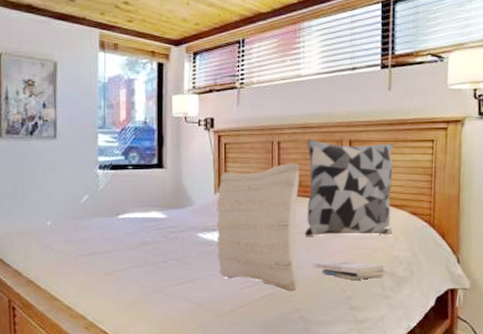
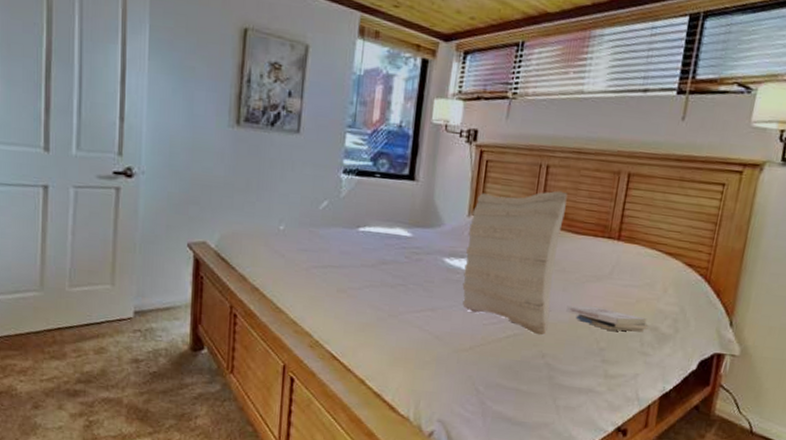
pillow: present [304,139,394,236] -> none [562,166,679,287]

